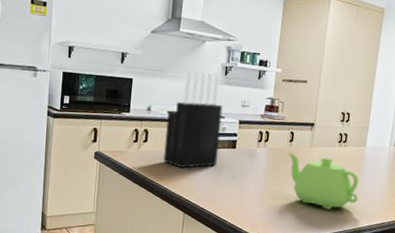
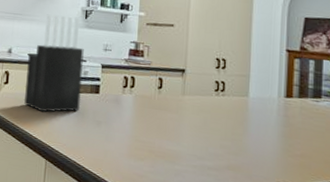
teapot: present [288,151,359,210] -> none [157,99,245,168]

